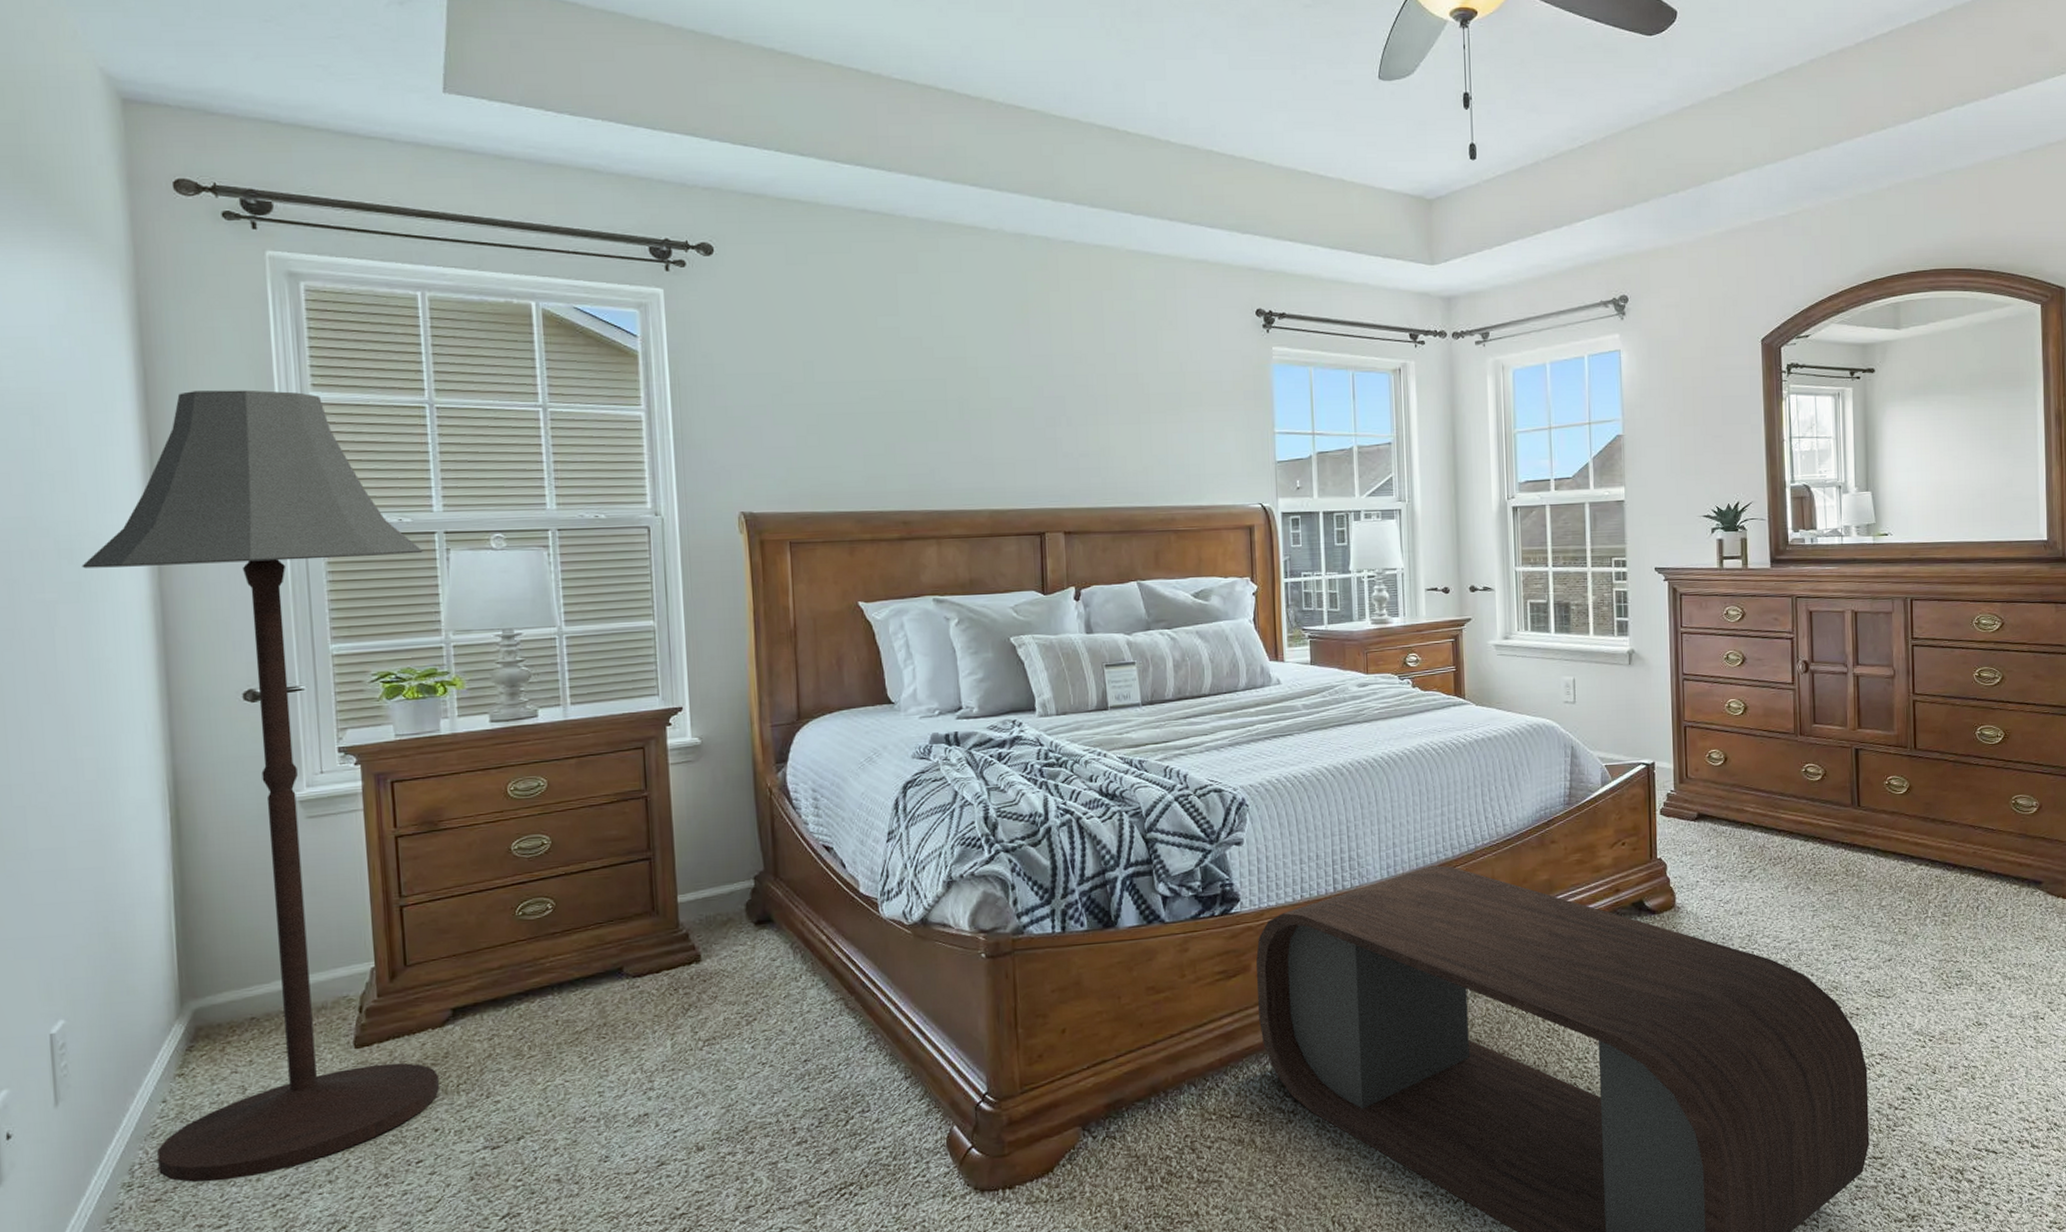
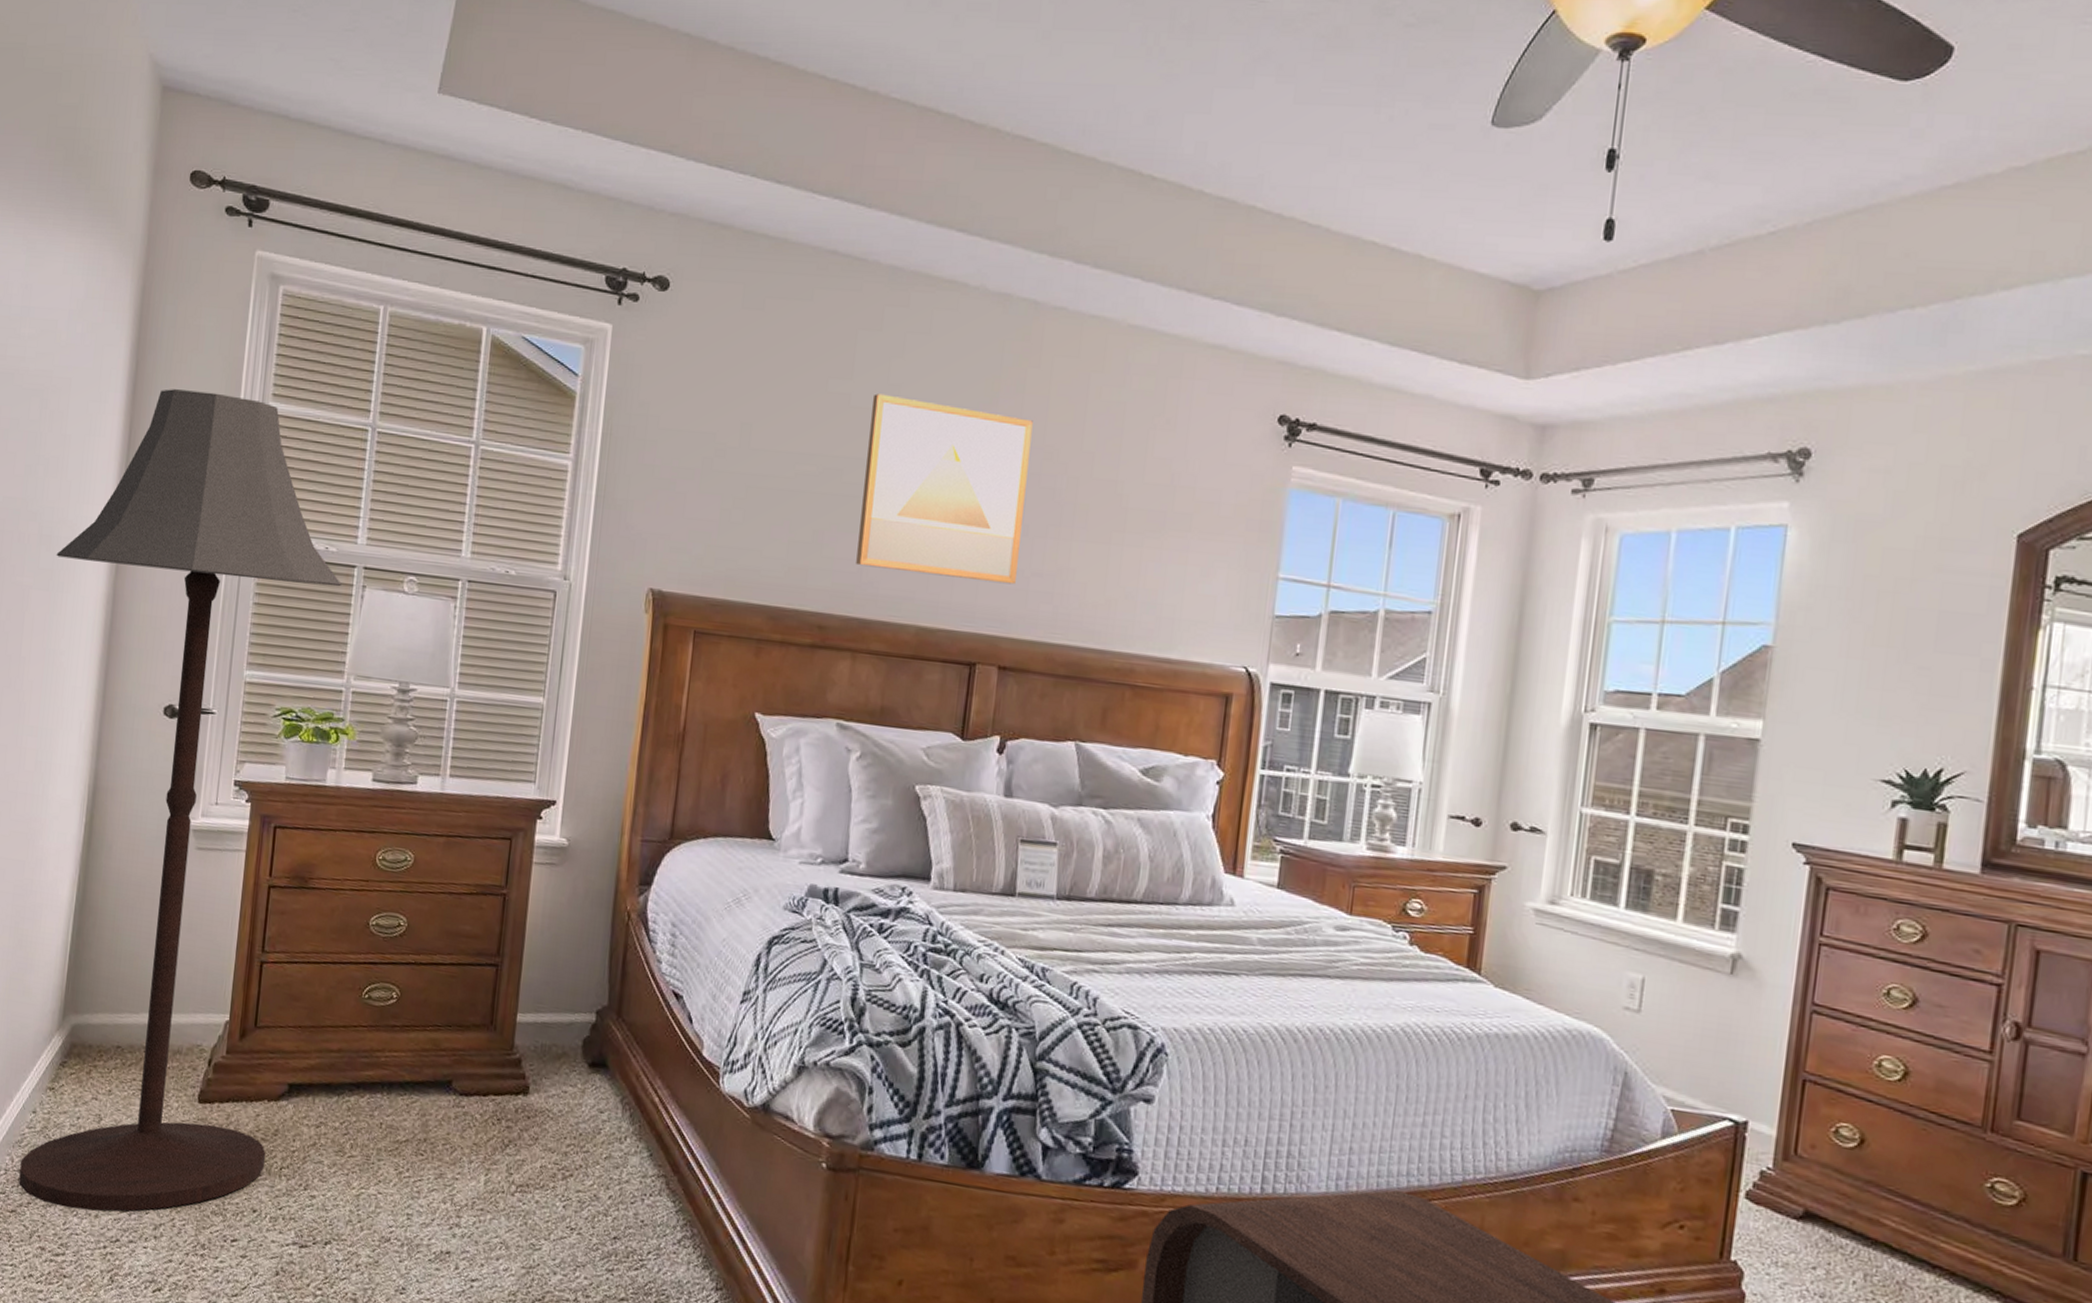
wall art: none [919,325,1067,468] -> present [856,393,1033,585]

